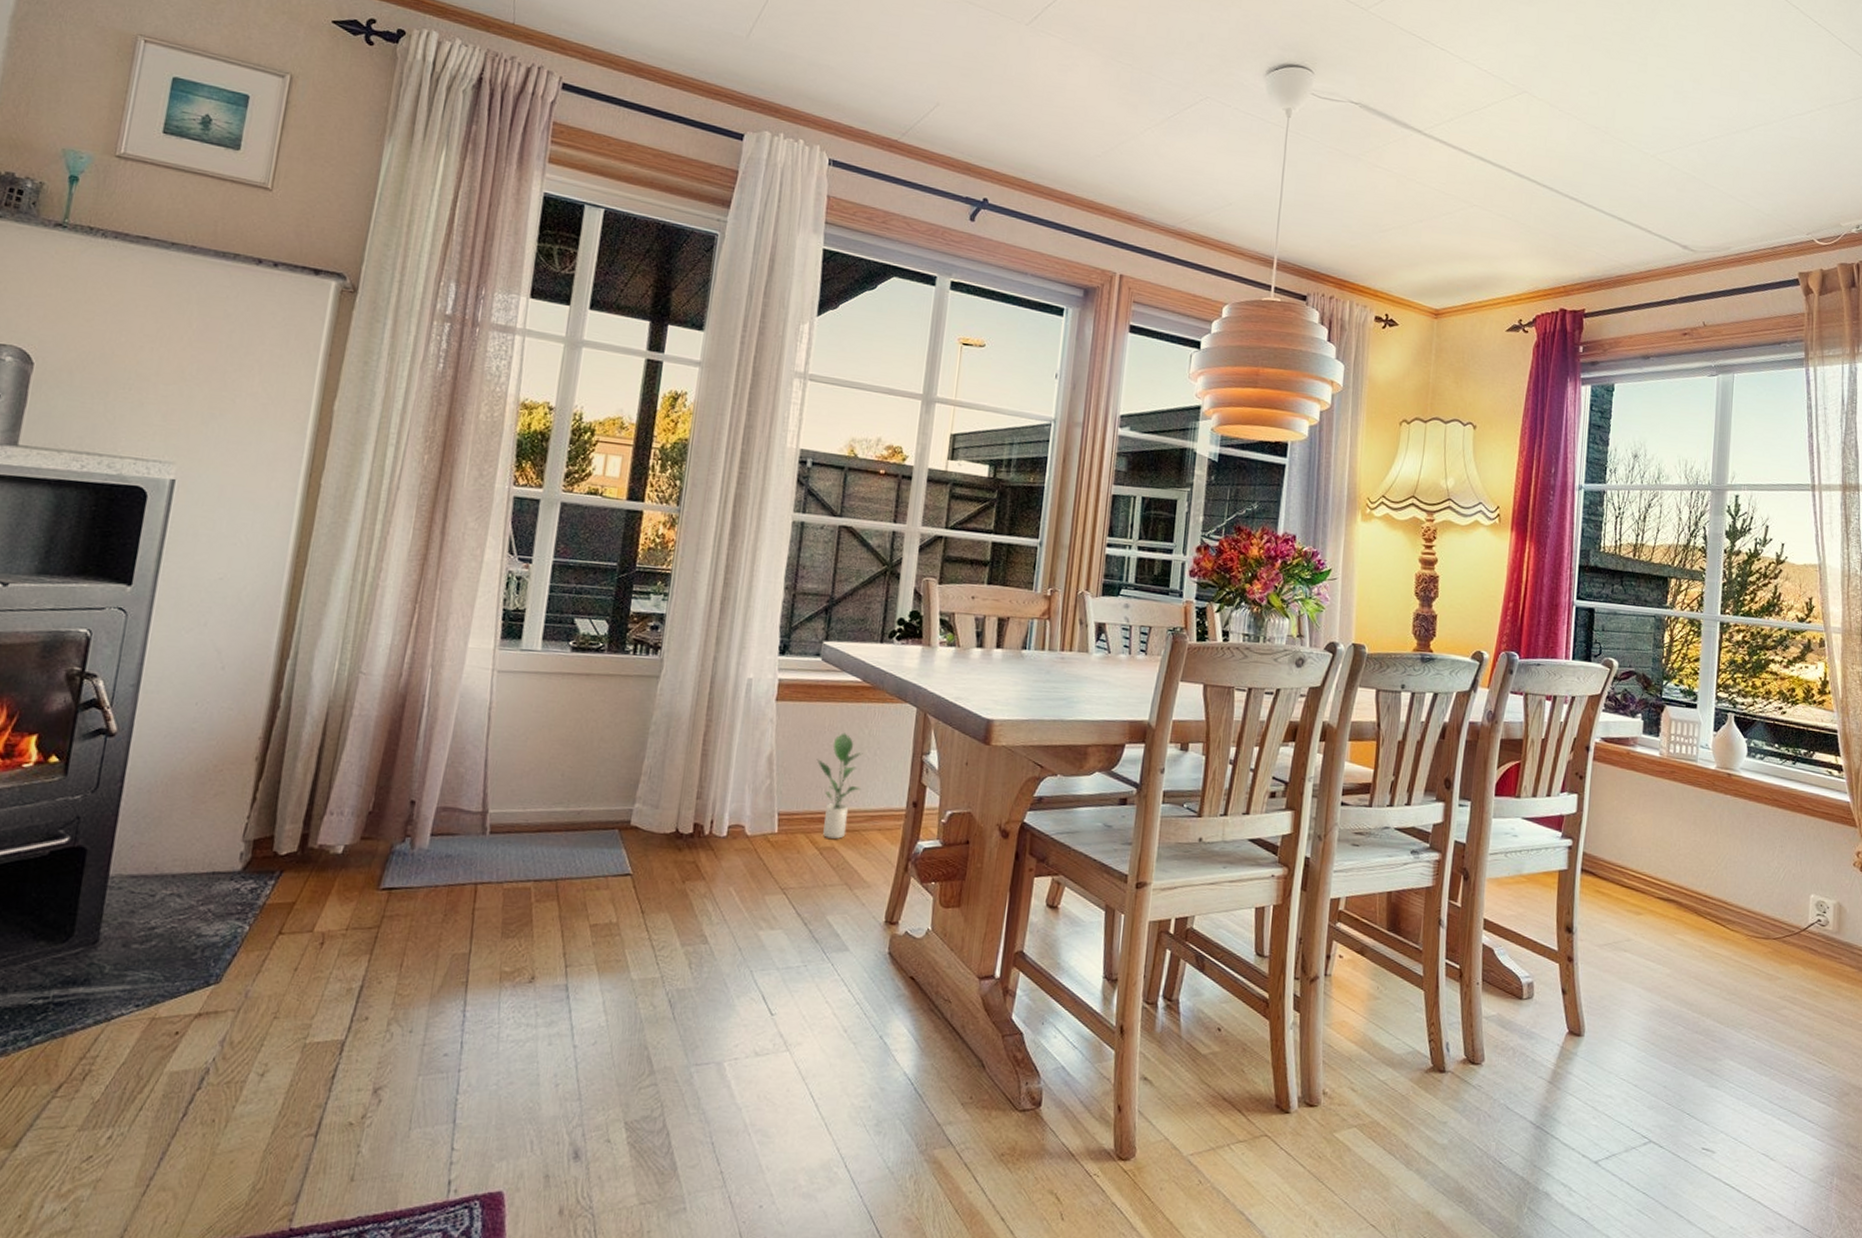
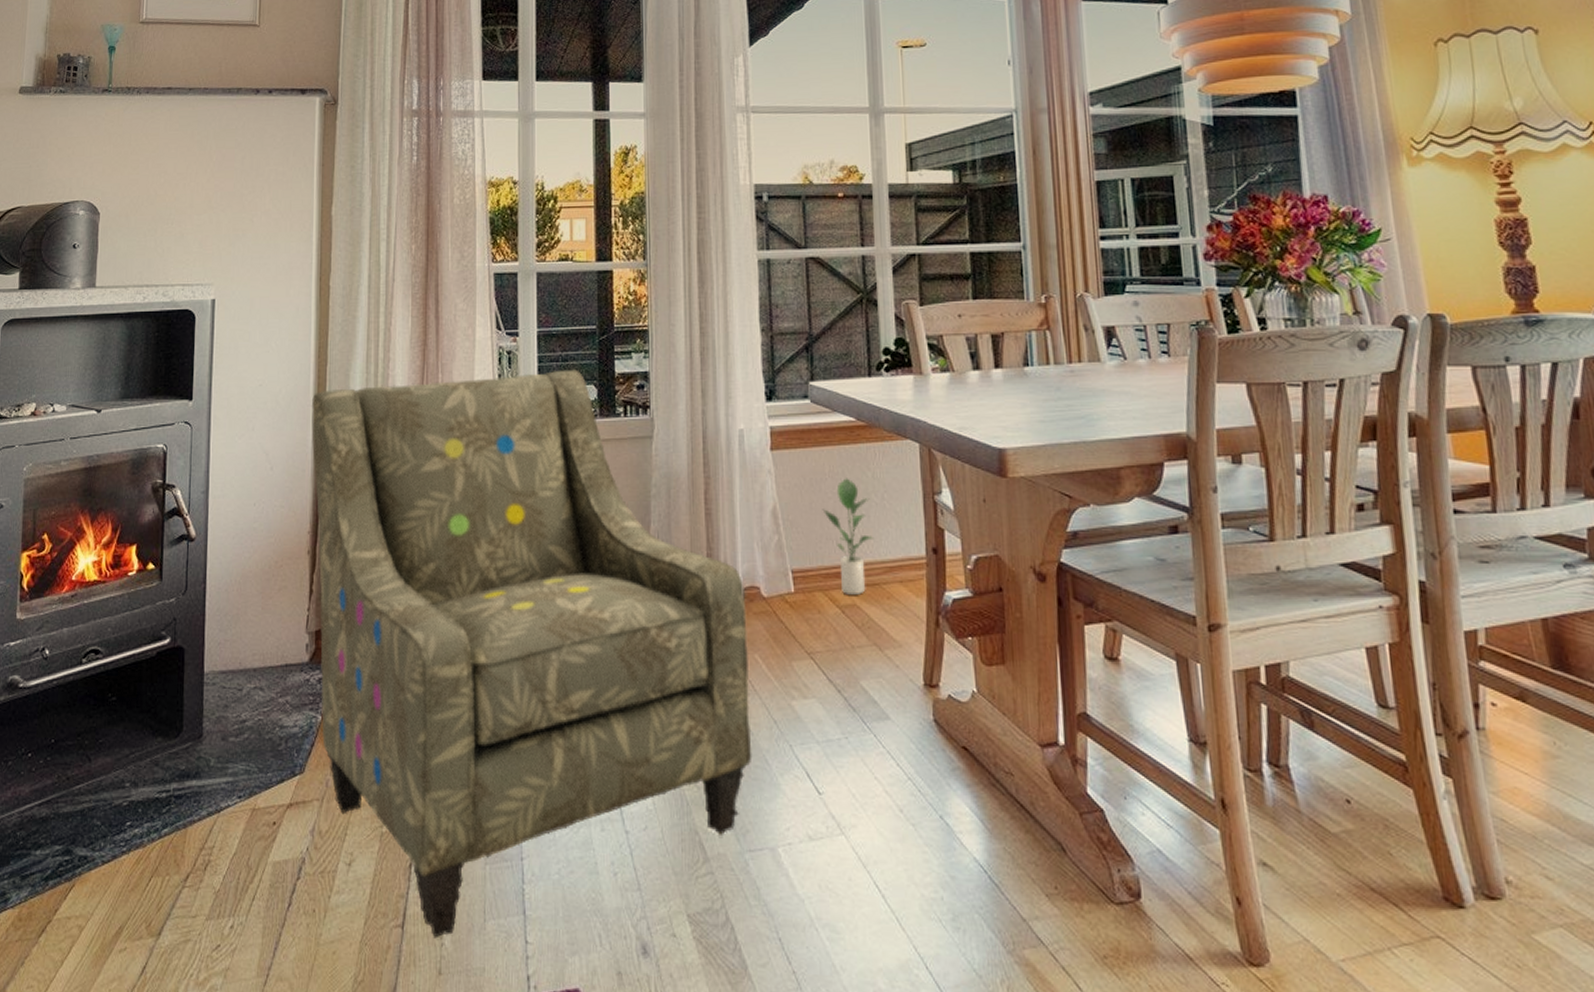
armchair: none [246,593,730,1147] -> present [312,369,752,939]

